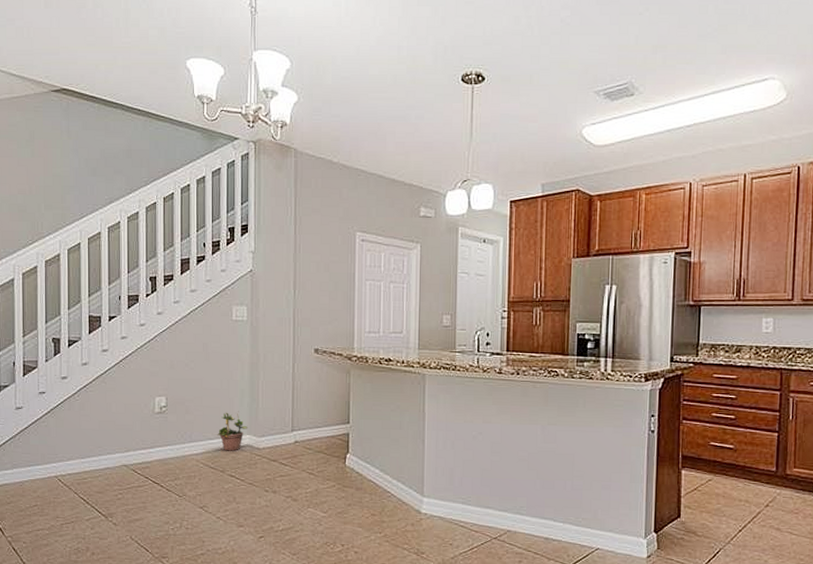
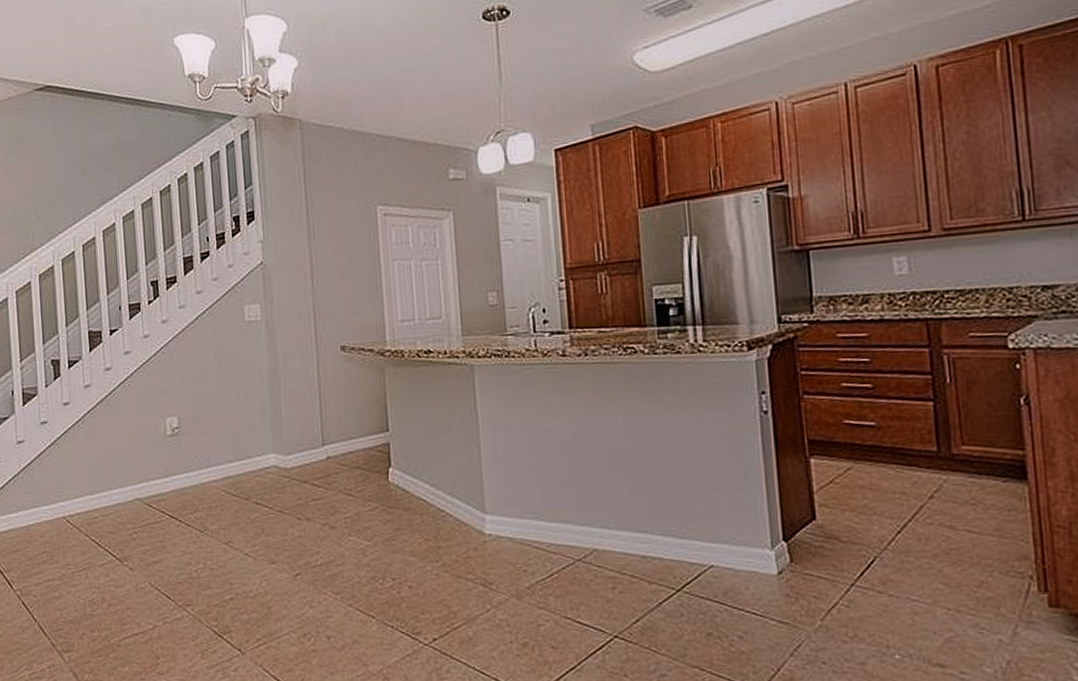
potted plant: present [217,411,248,451] -> none [238,427,272,475]

